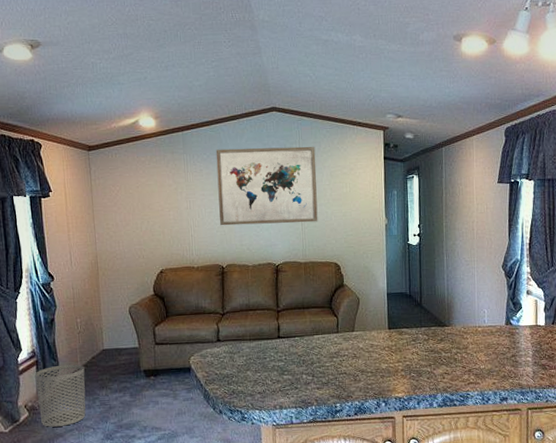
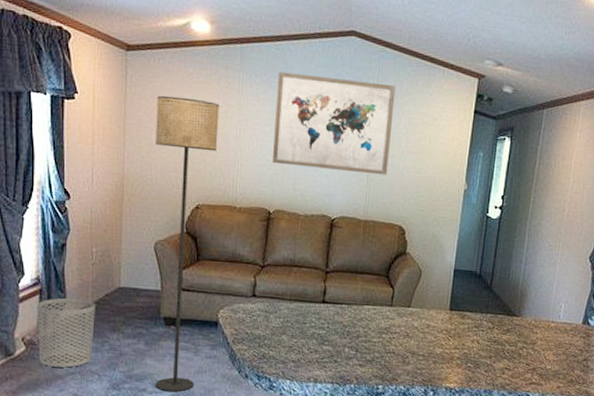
floor lamp: none [118,182,176,435] -> present [155,95,220,392]

